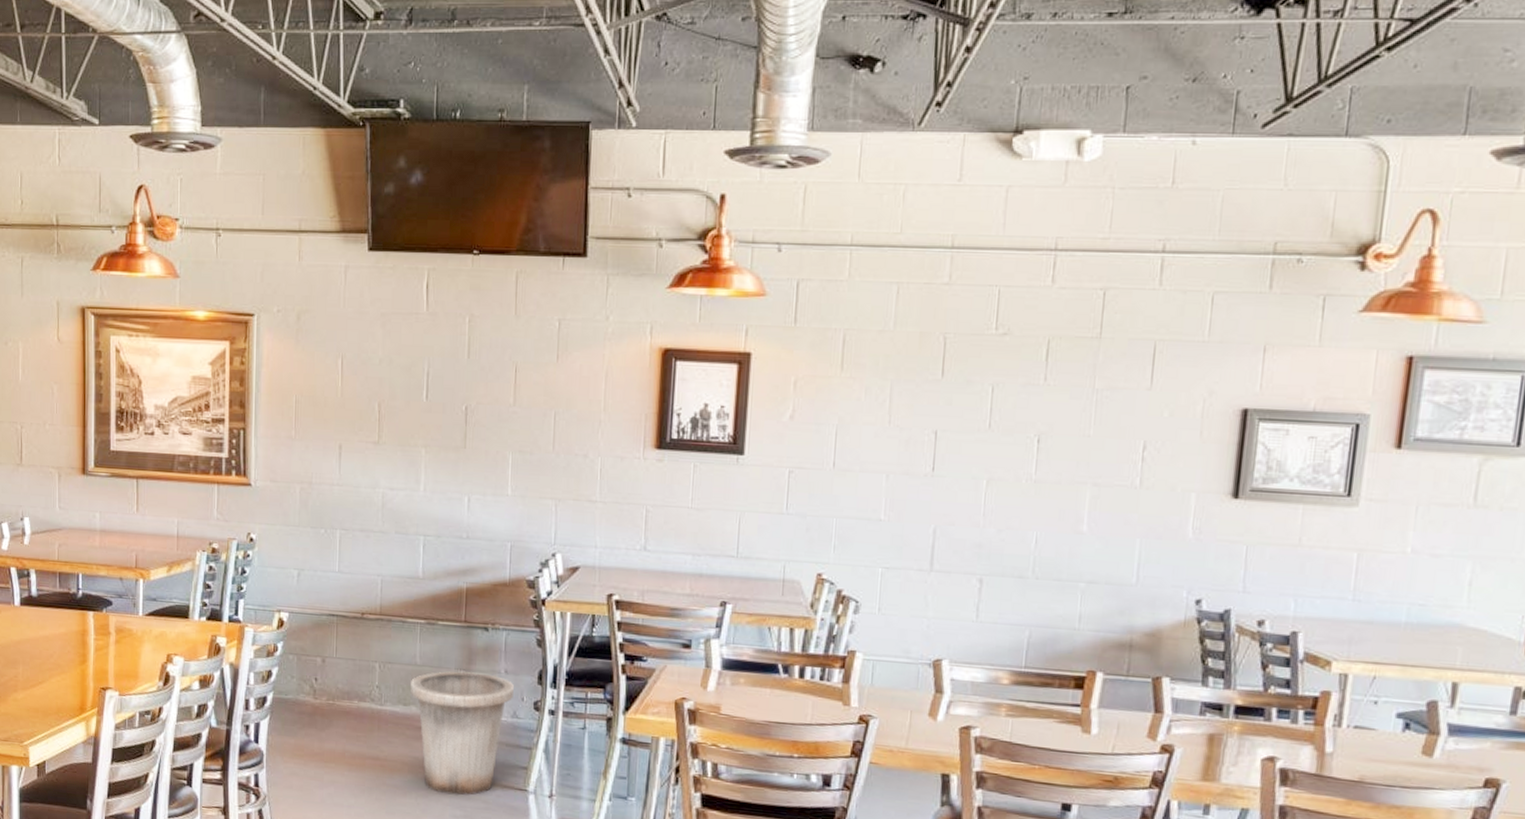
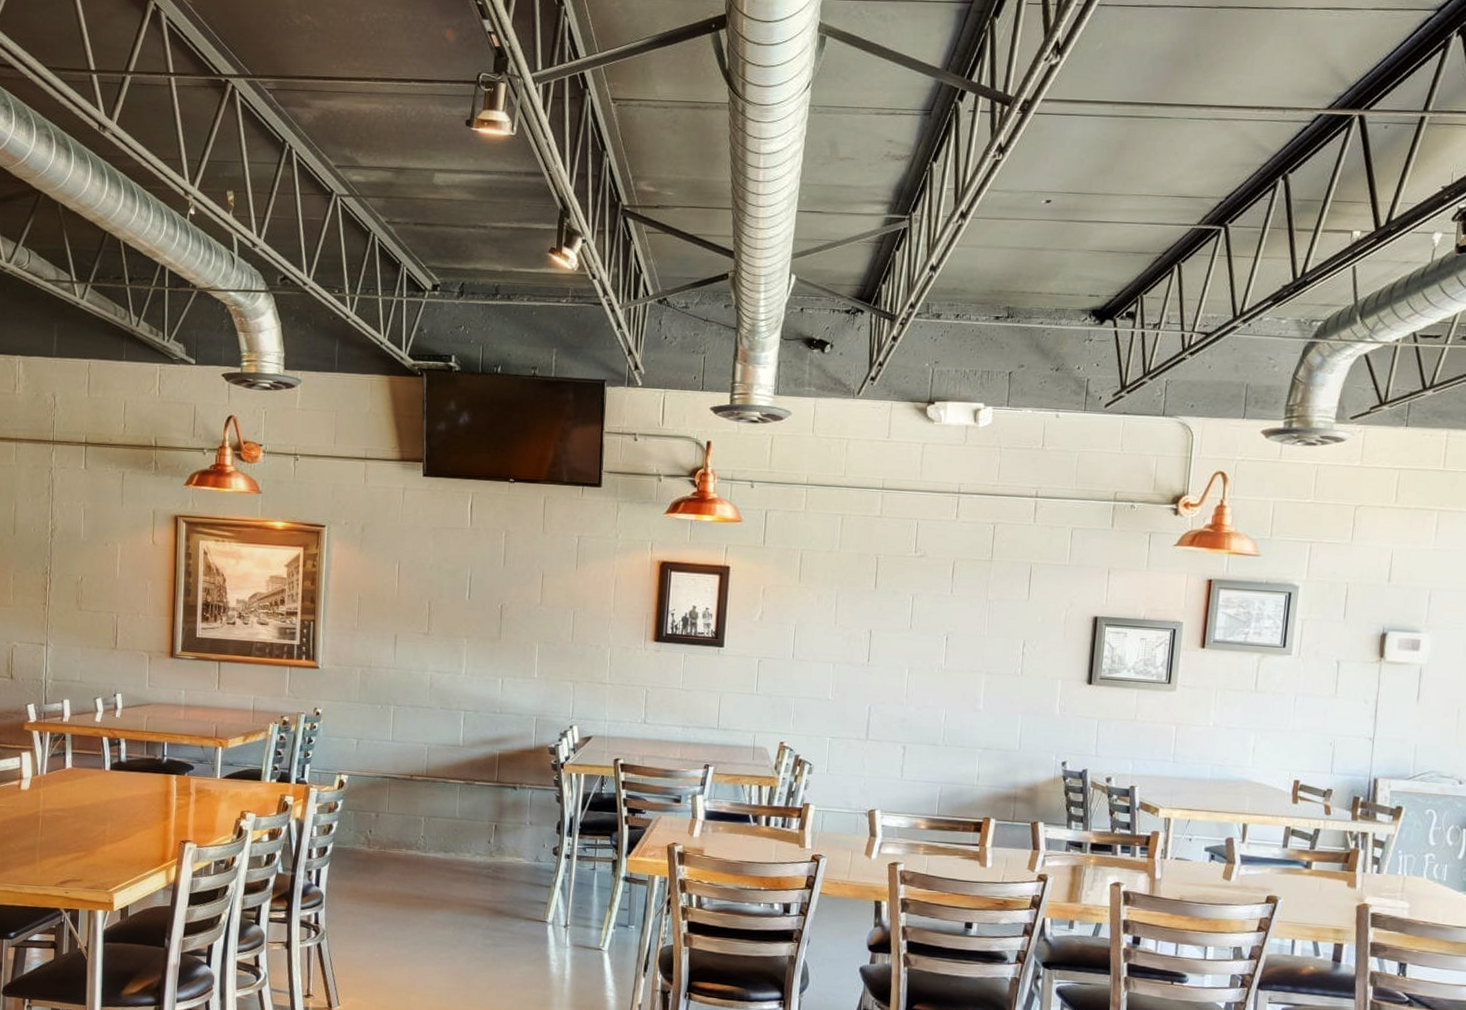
trash can: present [410,671,514,796] -> none [450,823,537,927]

